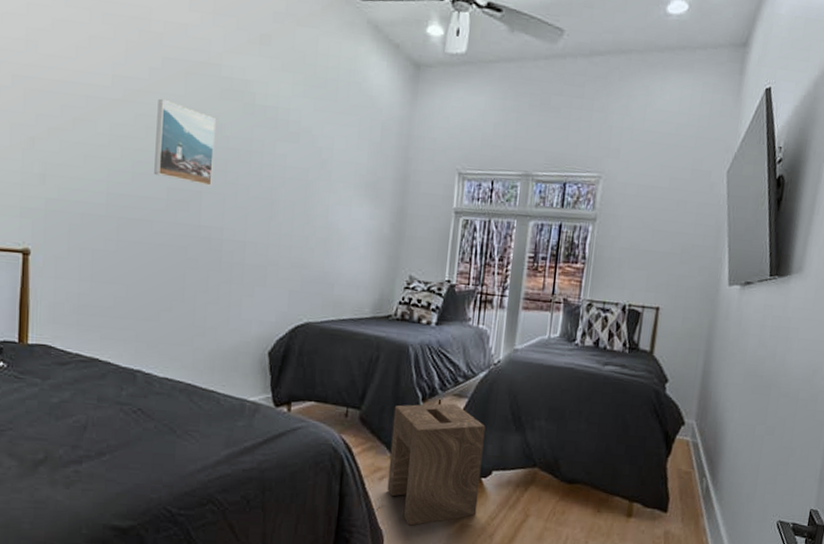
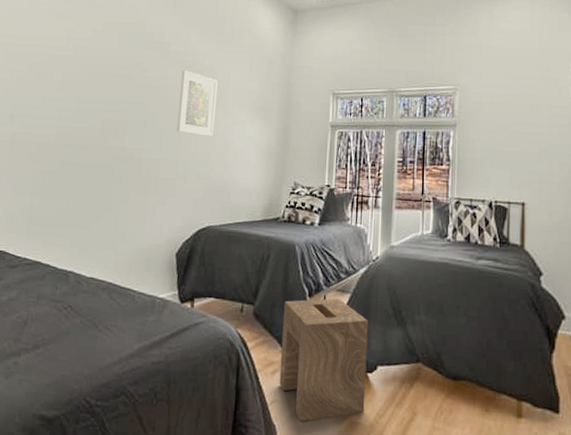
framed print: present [154,98,216,186] -> none [93,52,140,116]
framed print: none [266,131,318,218] -> present [176,70,218,137]

